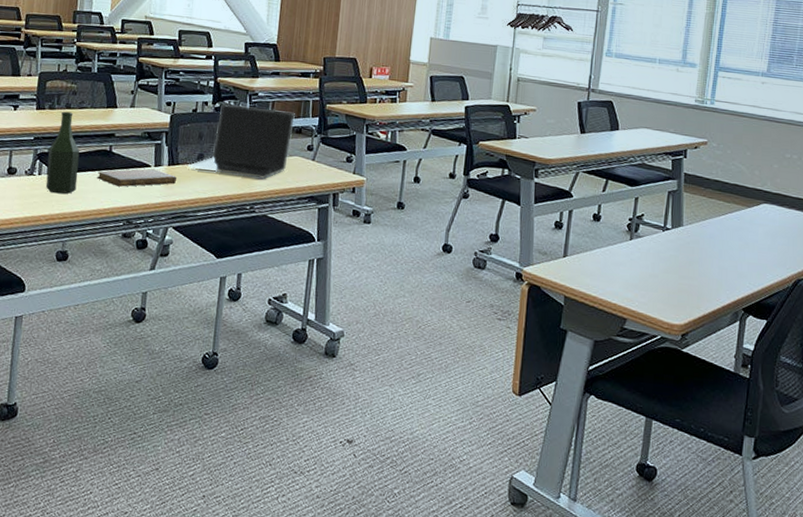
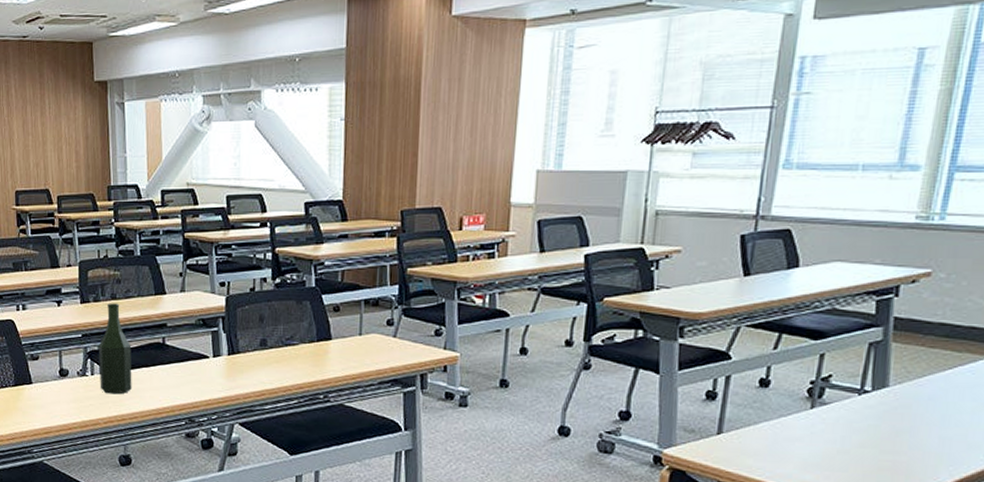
notebook: present [97,169,177,187] -> none [152,360,238,382]
laptop: present [187,104,295,180] -> none [249,278,370,364]

